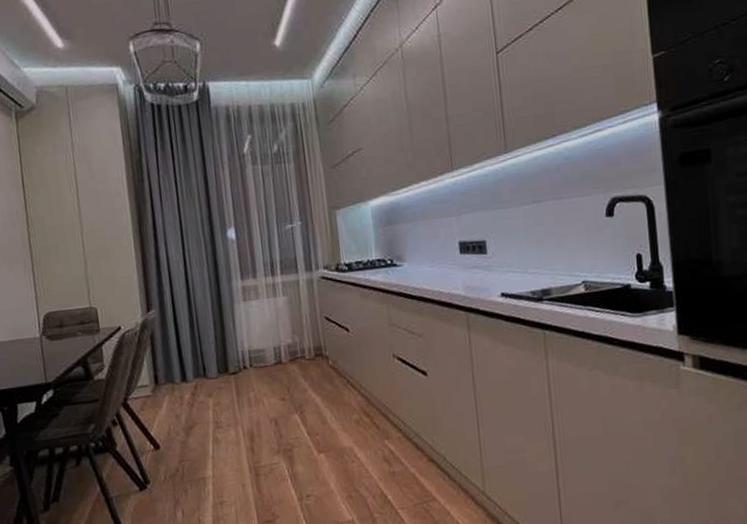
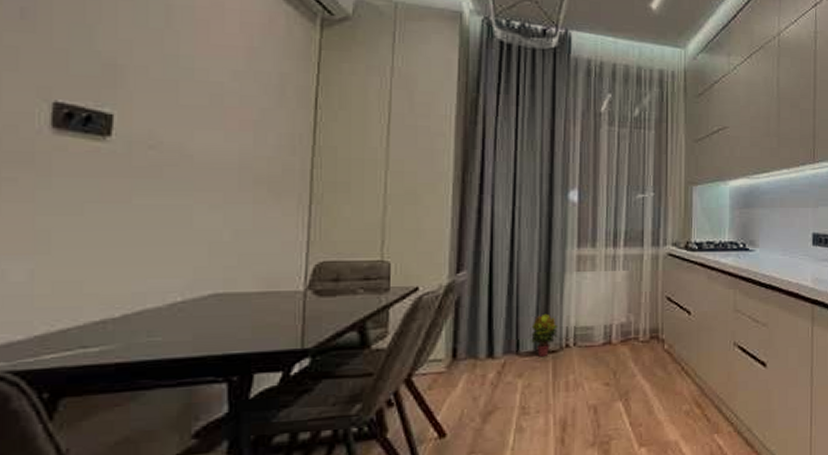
potted plant: none [213,340,237,379] -> present [530,313,559,358]

